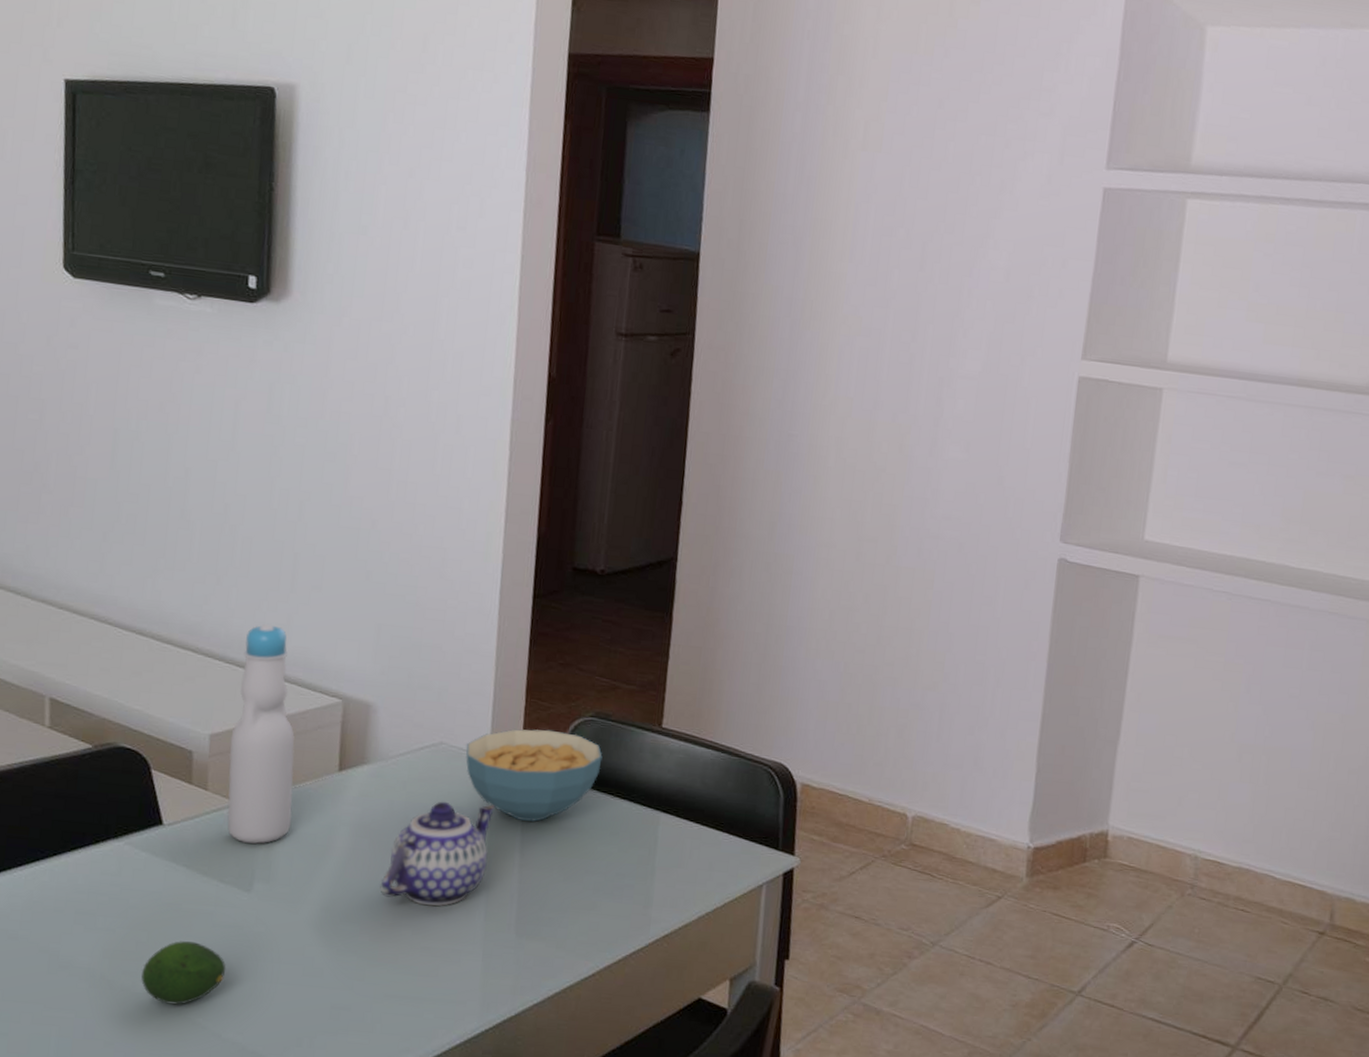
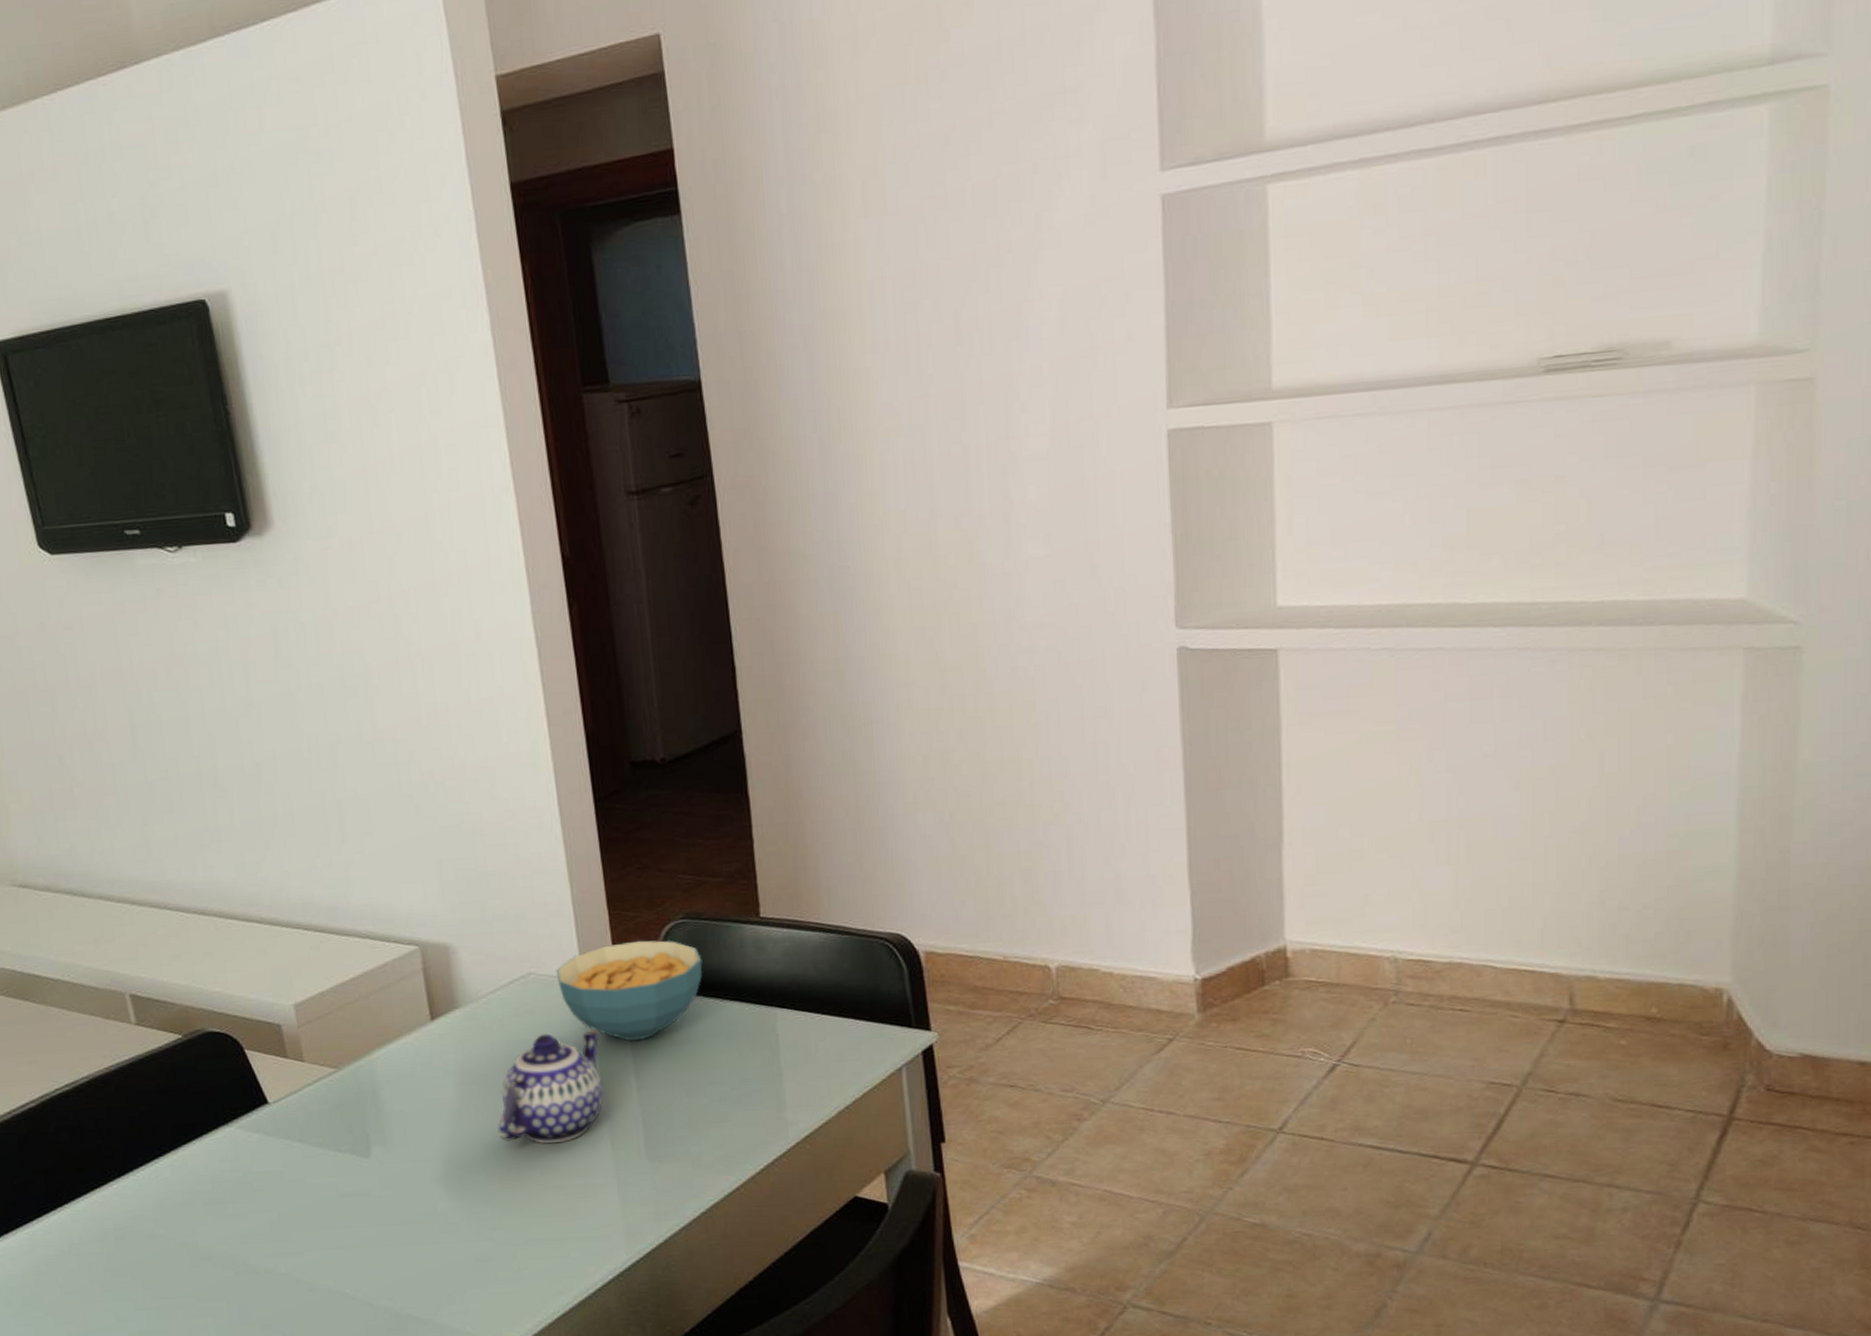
fruit: present [141,941,226,1005] -> none [281,1215,363,1280]
bottle: present [227,623,295,844] -> none [307,880,395,1109]

